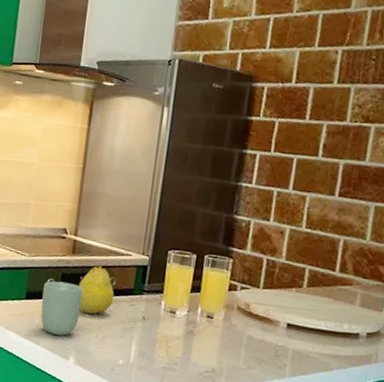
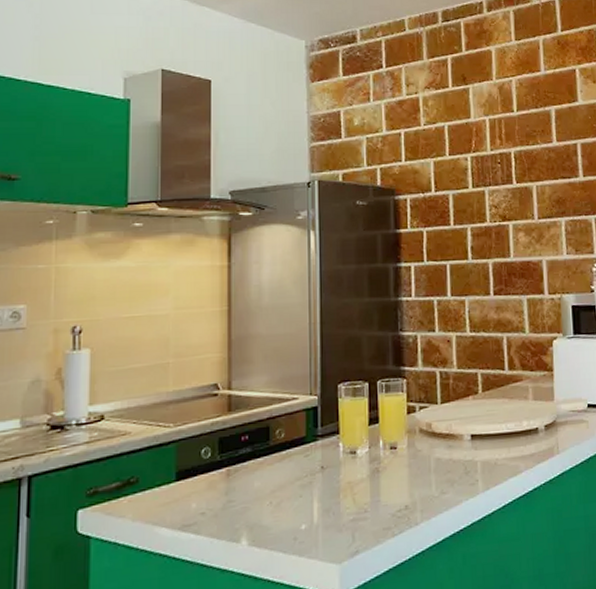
cup: present [40,281,83,336] -> none [198,447,247,516]
fruit: present [78,263,115,314] -> none [240,415,285,479]

